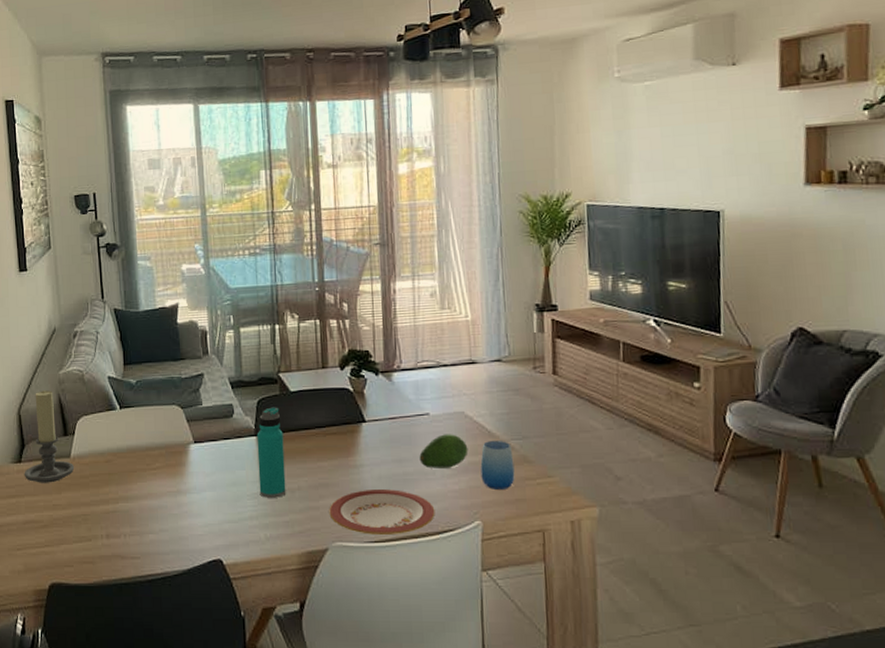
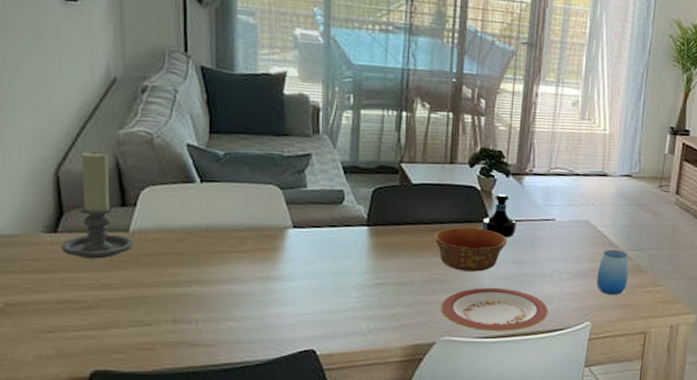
water bottle: present [256,407,286,498] -> none [366,197,399,291]
bowl: none [316,429,385,474] -> present [434,227,507,272]
tequila bottle: none [358,393,392,437] -> present [482,194,517,238]
fruit: present [419,434,468,468] -> none [540,240,588,272]

